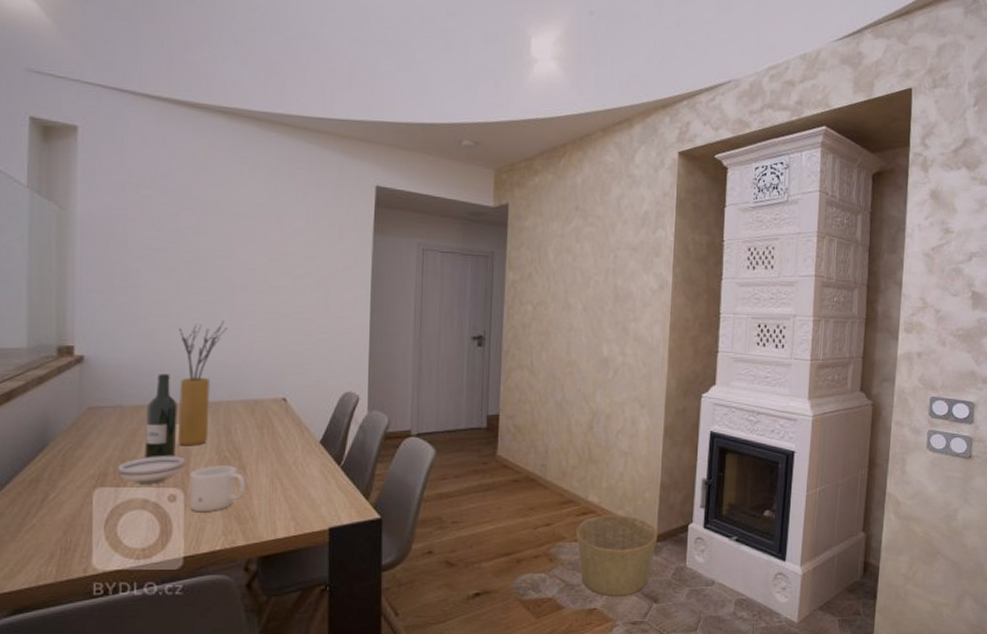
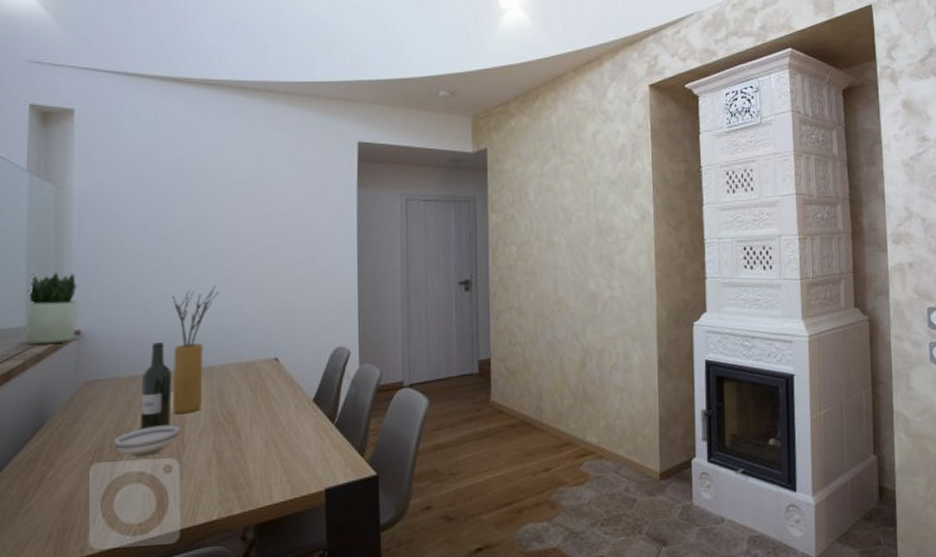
planter: none [17,294,84,368] -> present [16,272,80,346]
mug: present [189,465,246,513] -> none [185,431,241,482]
basket: present [576,515,658,596] -> none [577,454,661,542]

